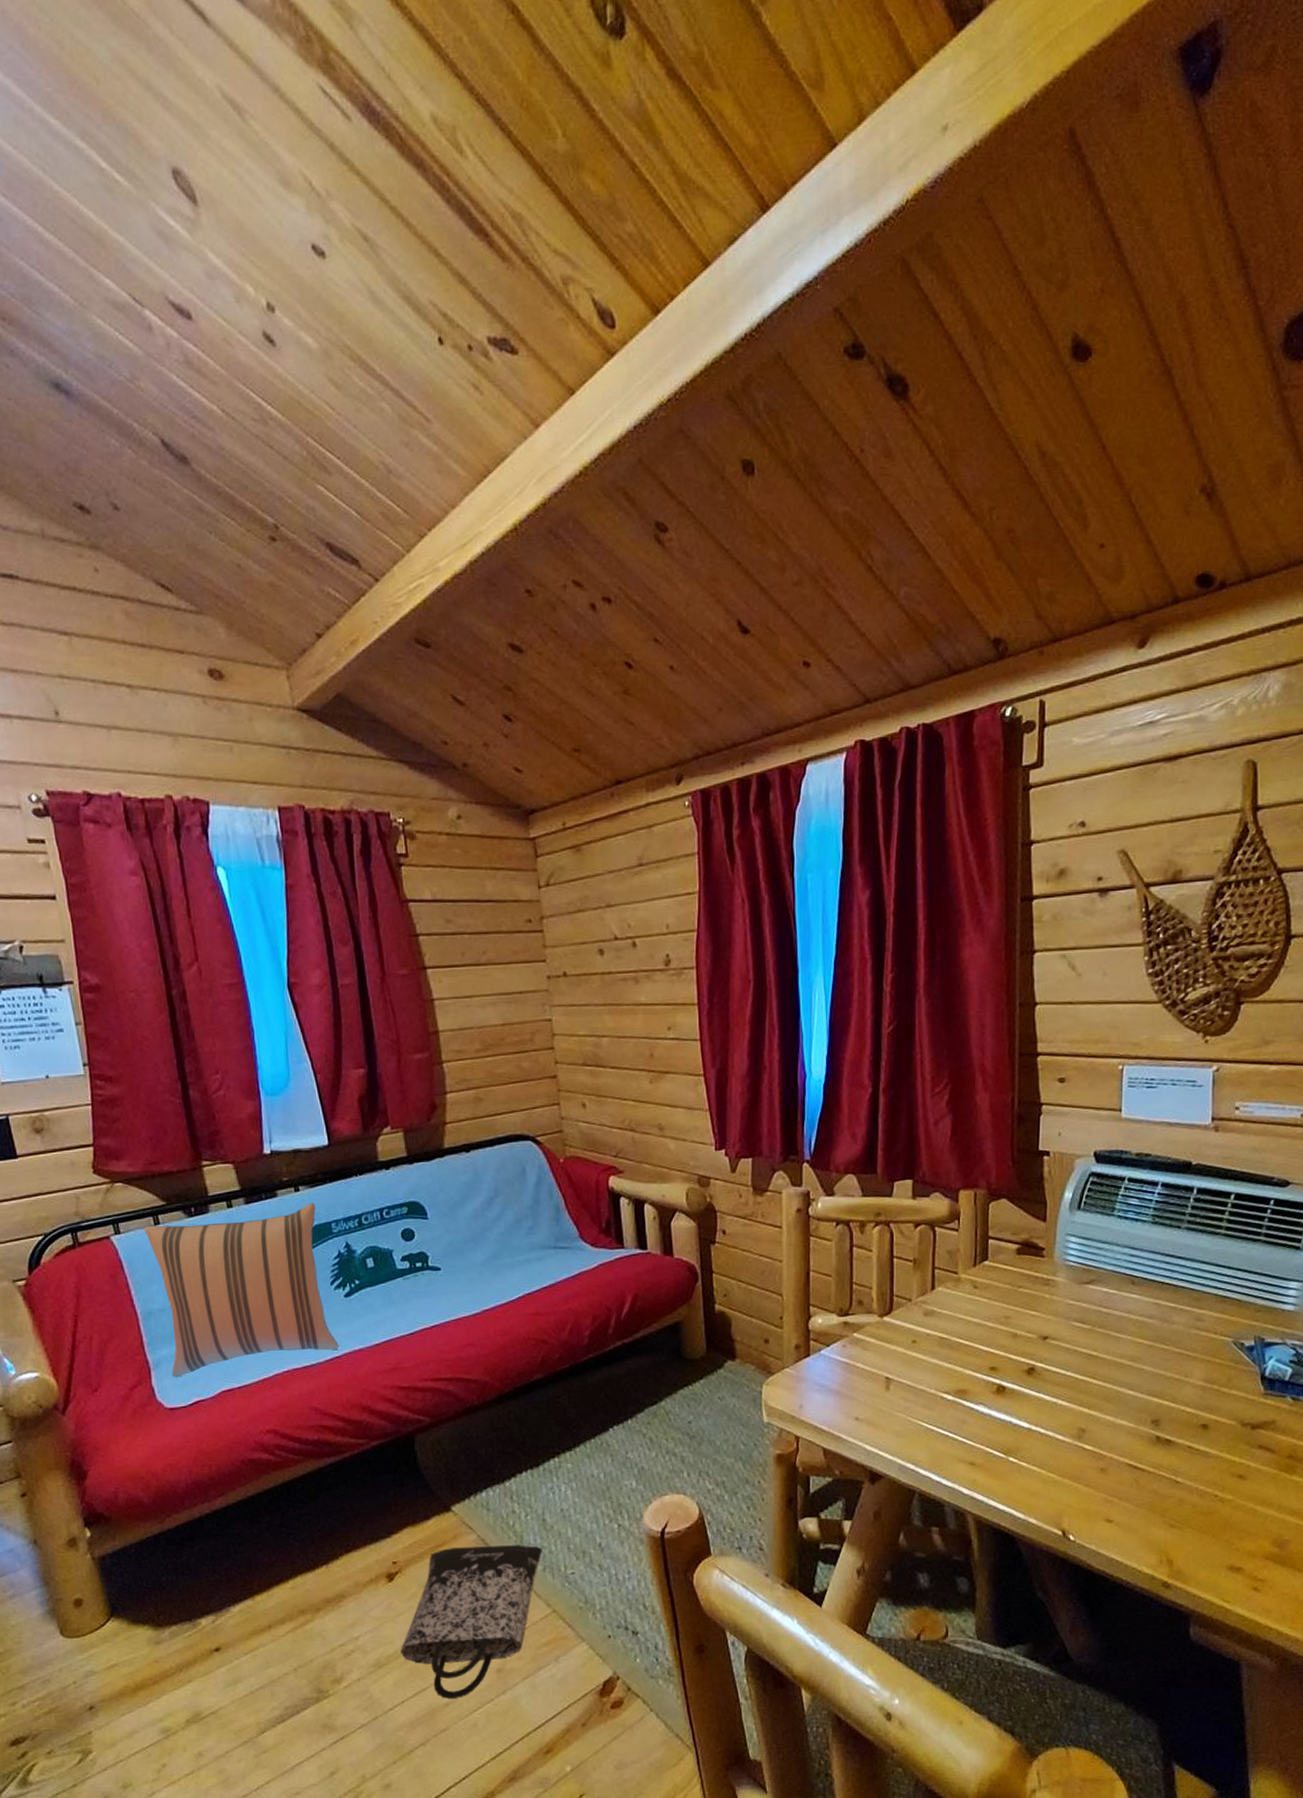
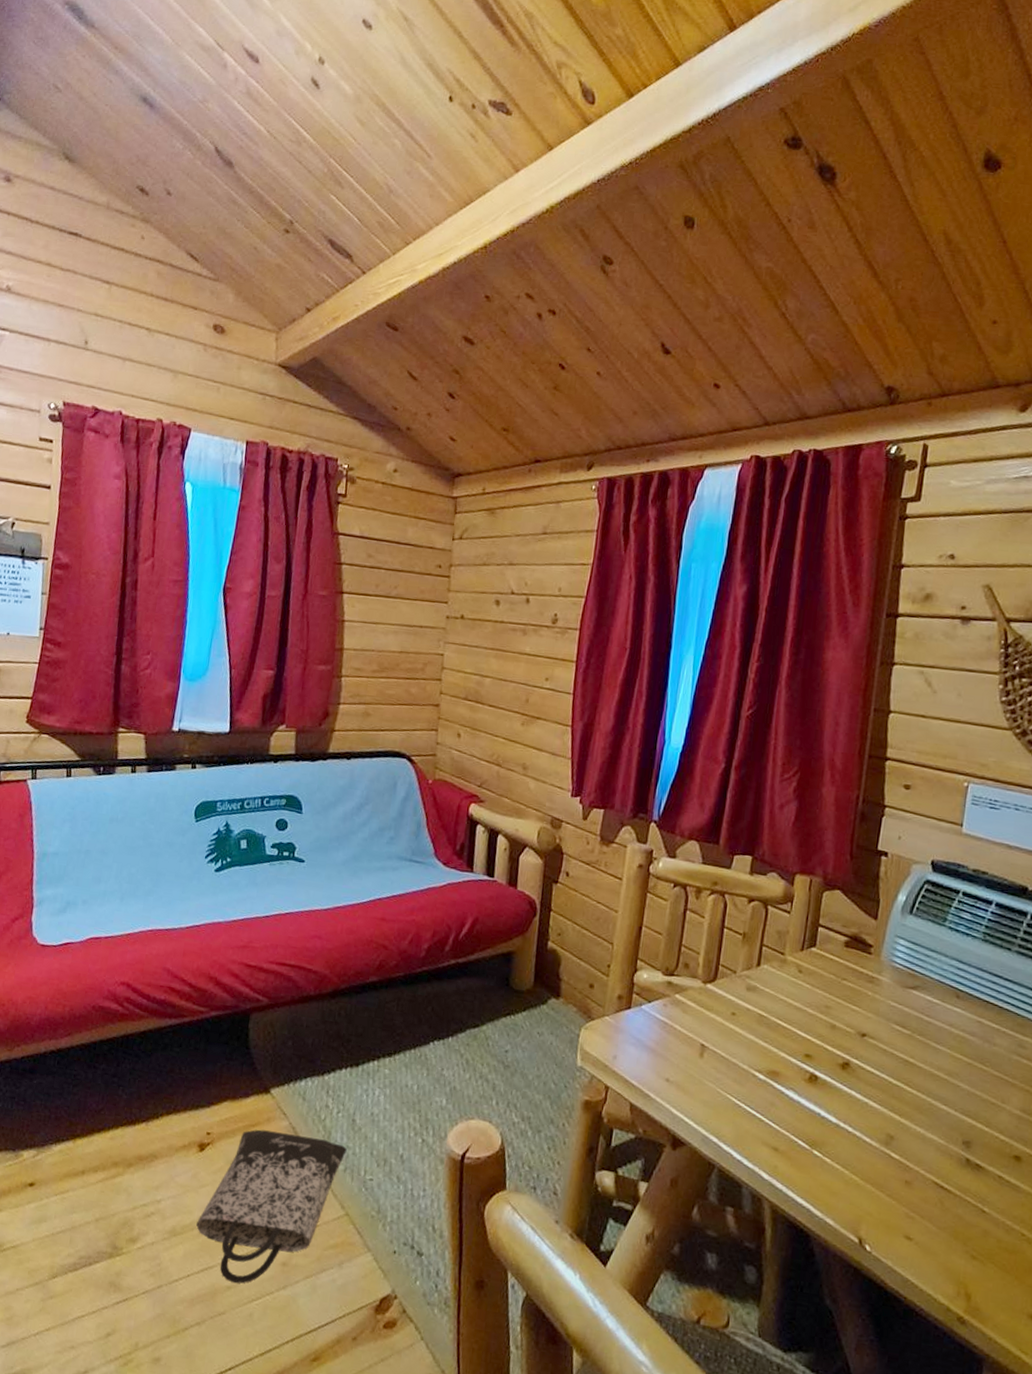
pillow: present [144,1202,339,1378] -> none [50,776,207,919]

